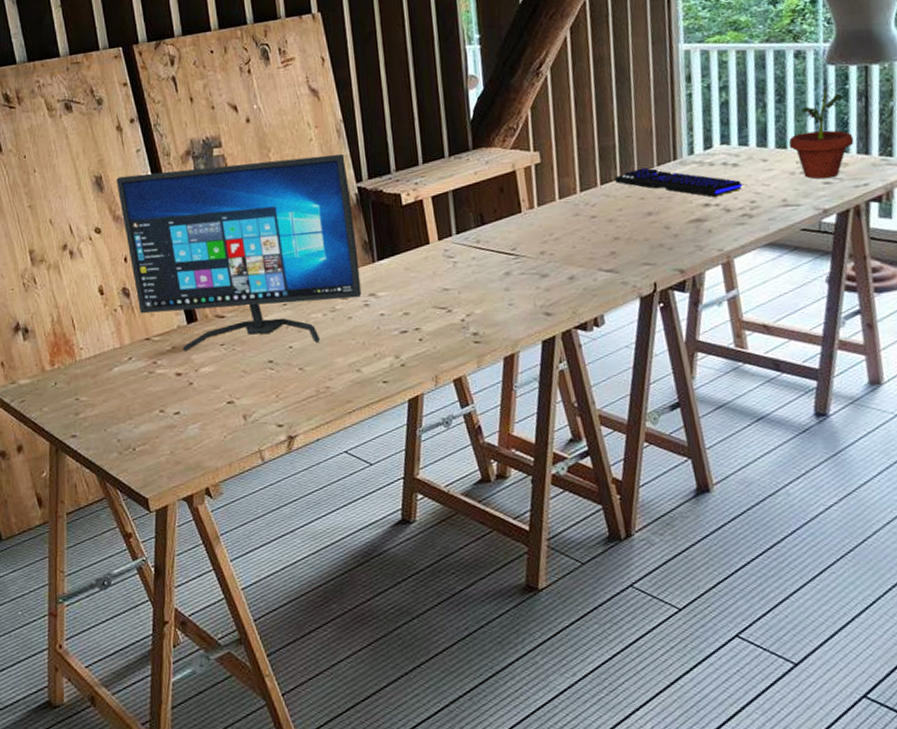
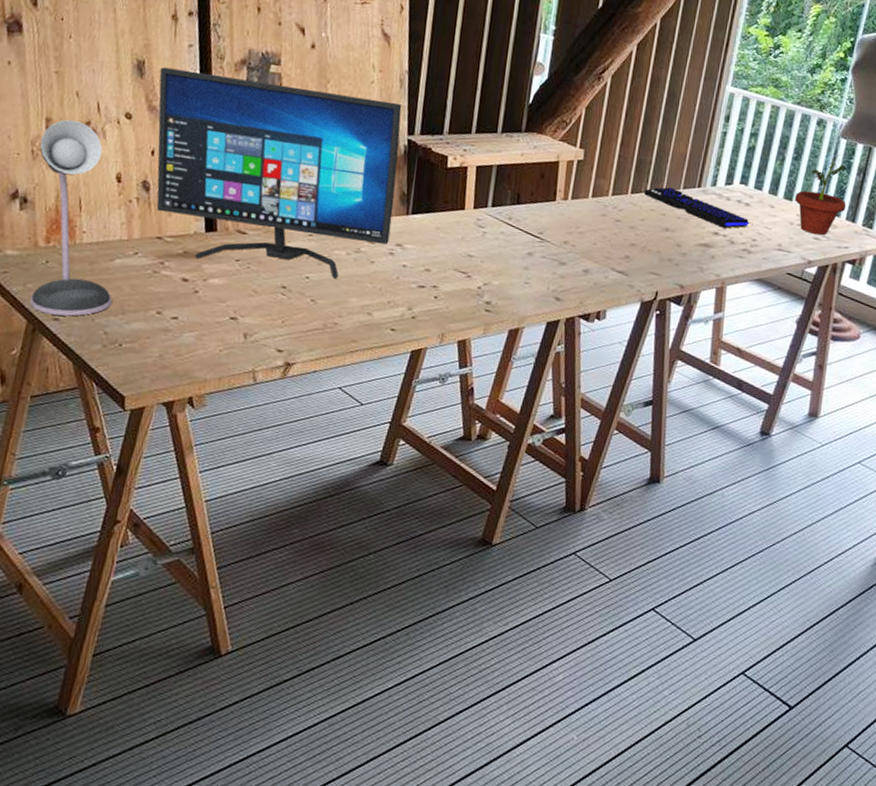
desk lamp: none [28,246,119,433] -> present [29,119,113,316]

